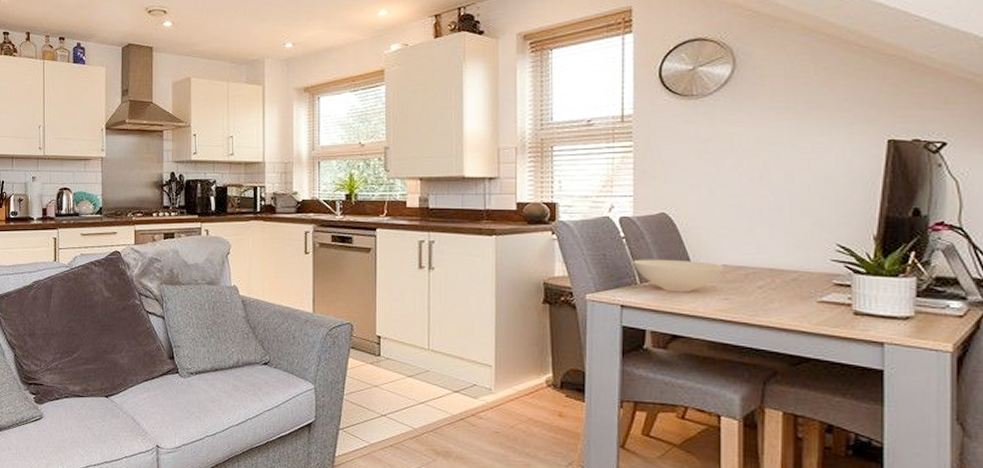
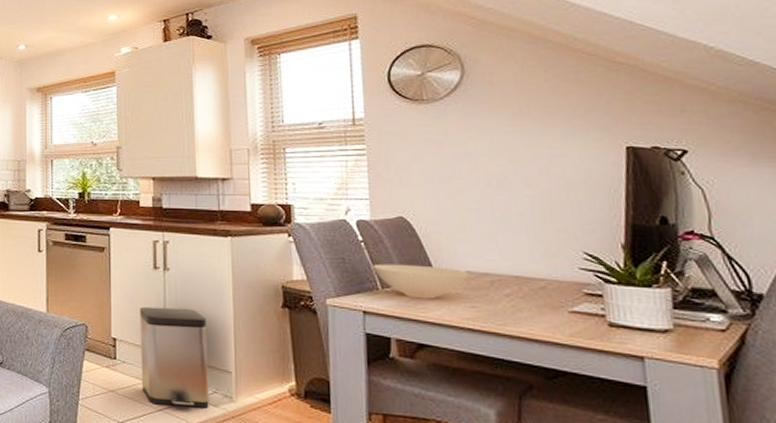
pedal bin: none [404,305,469,400] -> present [139,306,209,408]

